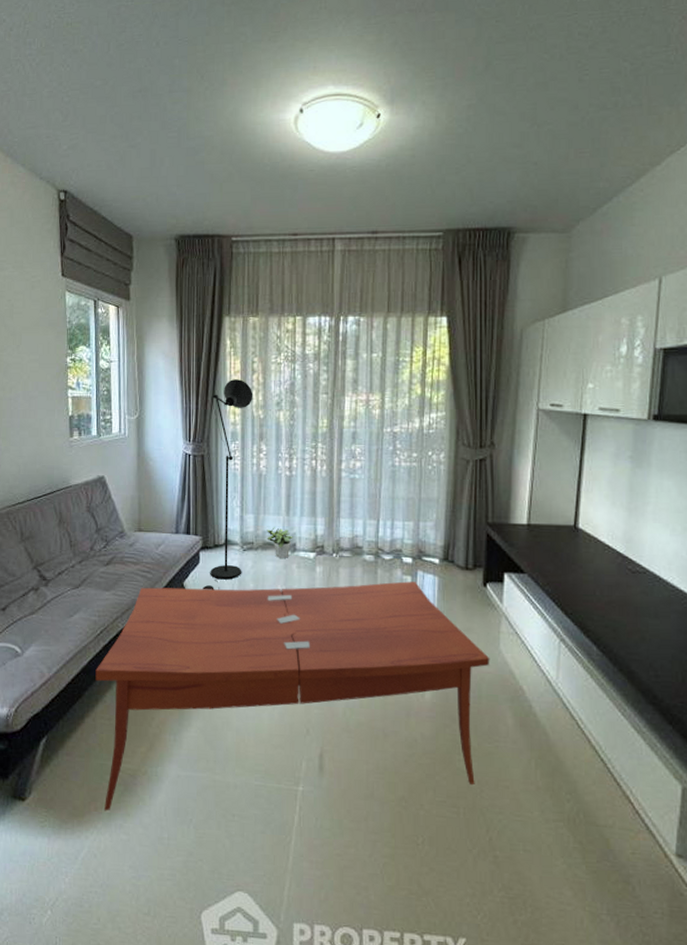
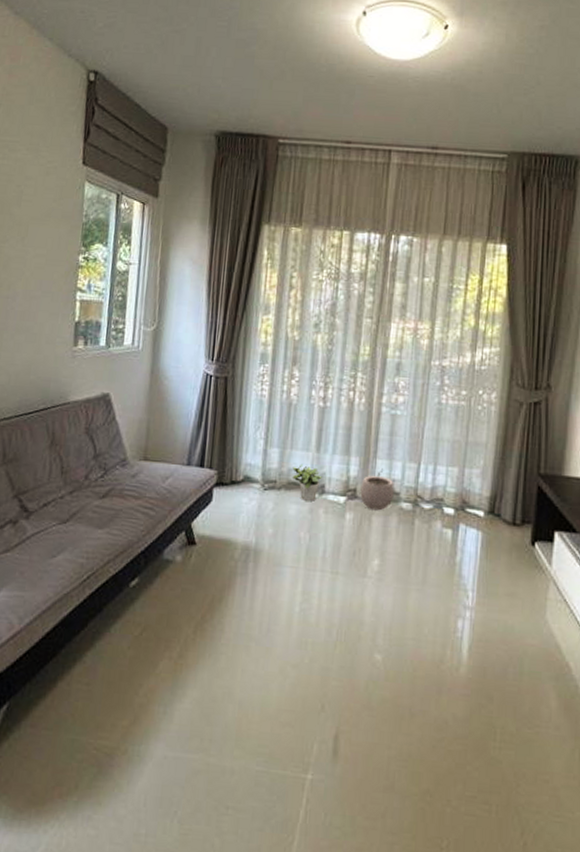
coffee table: present [95,581,490,811] -> none [71,526,535,799]
floor lamp: present [203,378,253,590] -> none [213,293,289,534]
plant pot: none [327,526,357,563] -> present [360,468,394,511]

